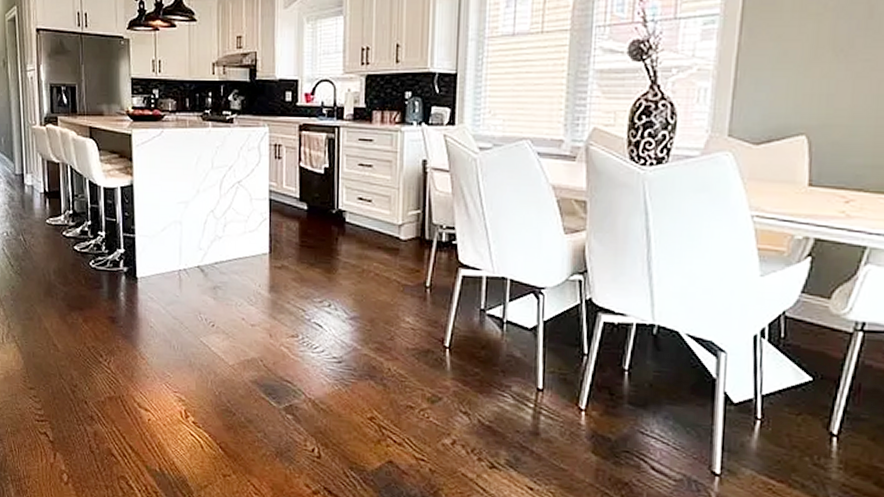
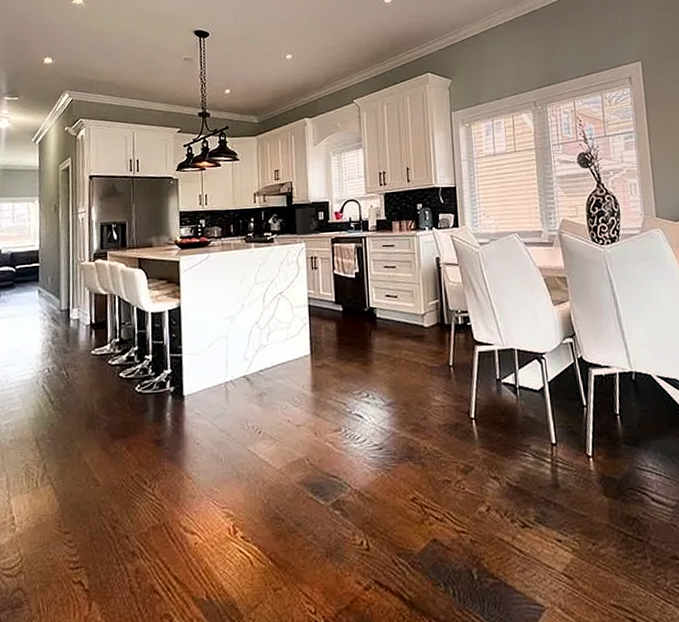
coffee maker: none [258,86,286,118] -> present [295,208,320,236]

